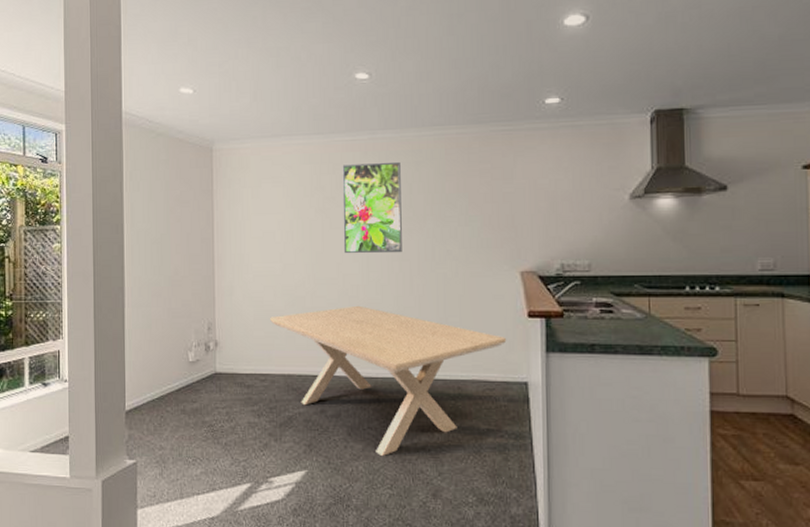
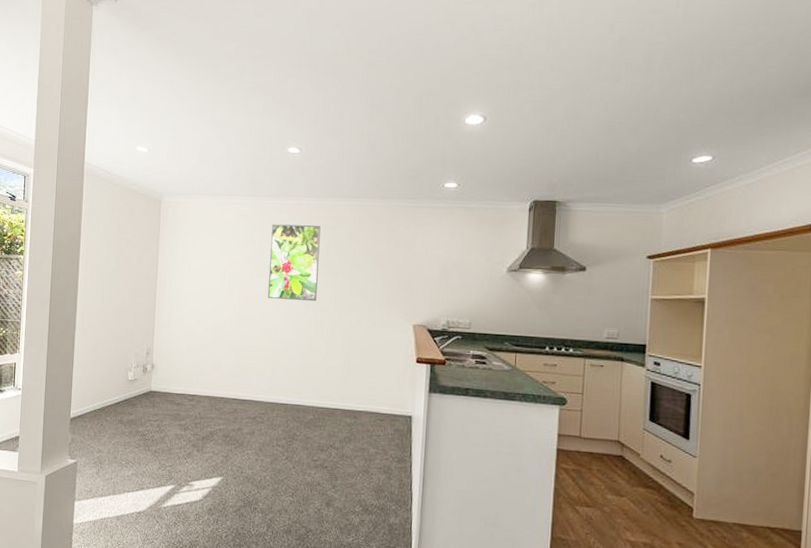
dining table: present [270,305,507,456] -> none [201,342,398,469]

